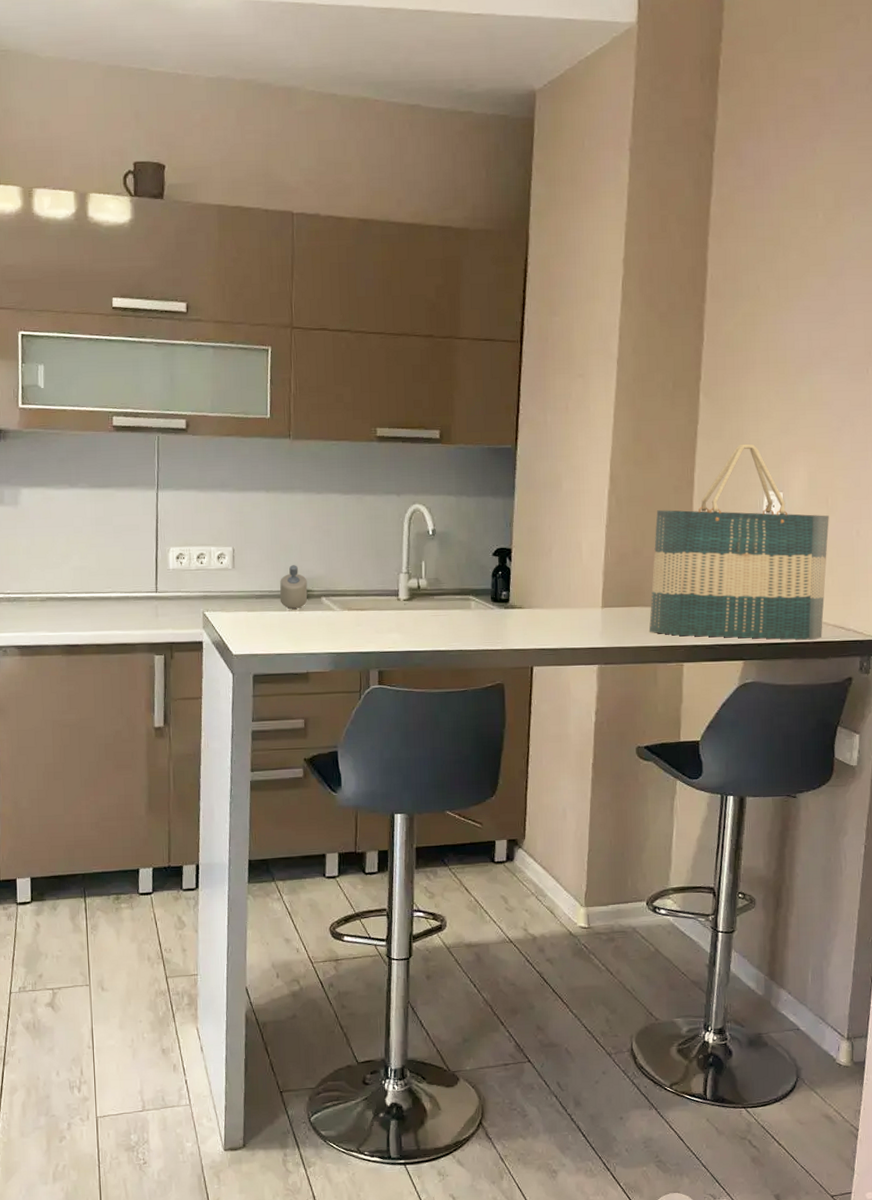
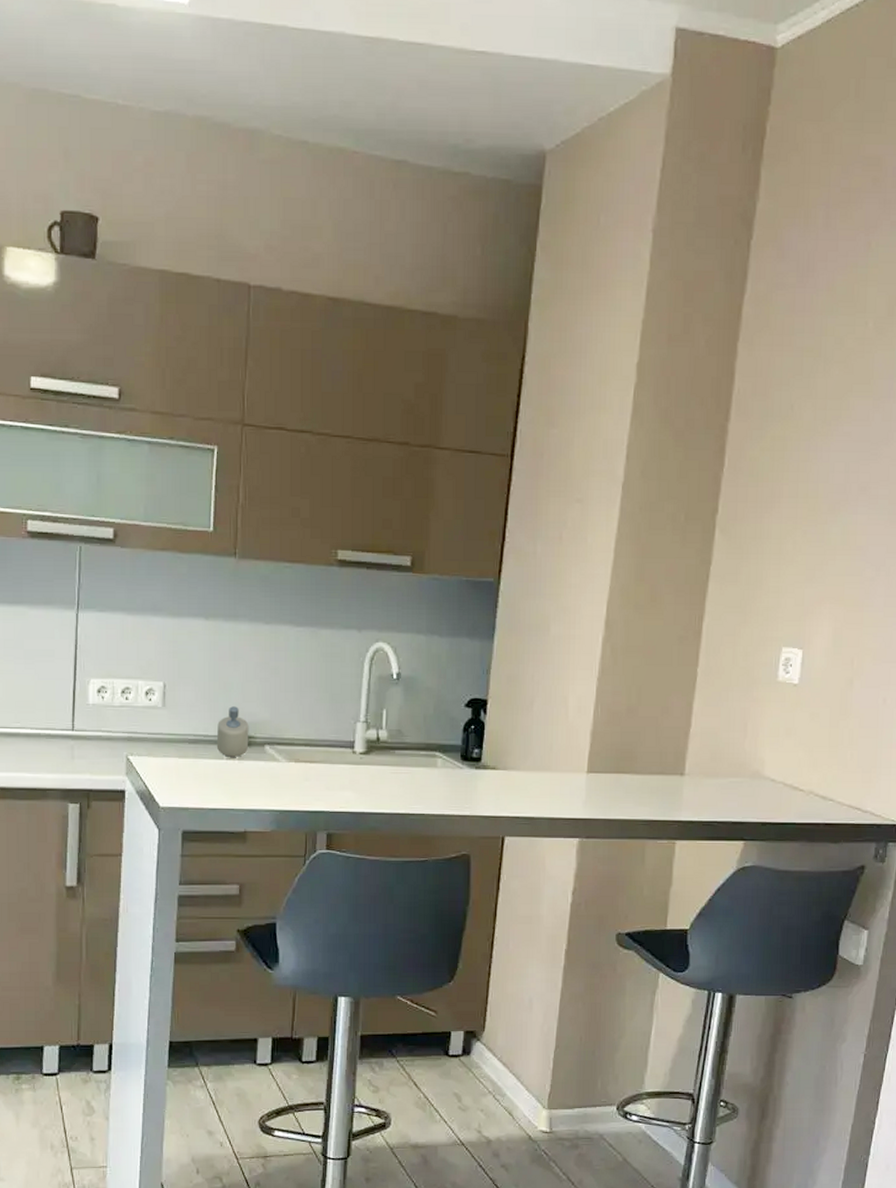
tote bag: present [649,443,829,640] -> none [639,591,853,821]

